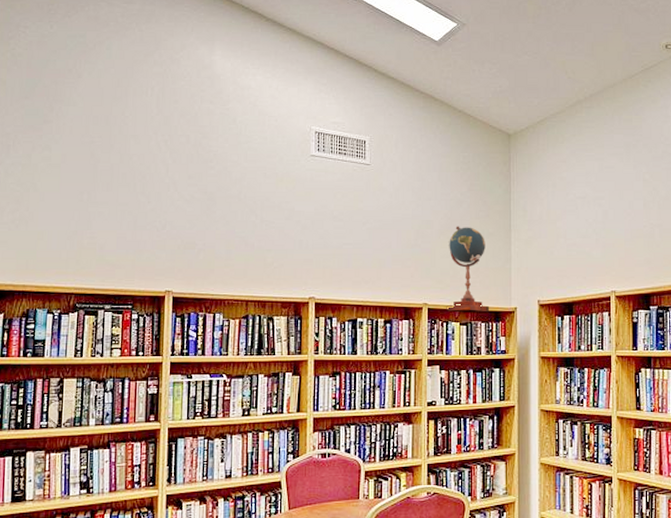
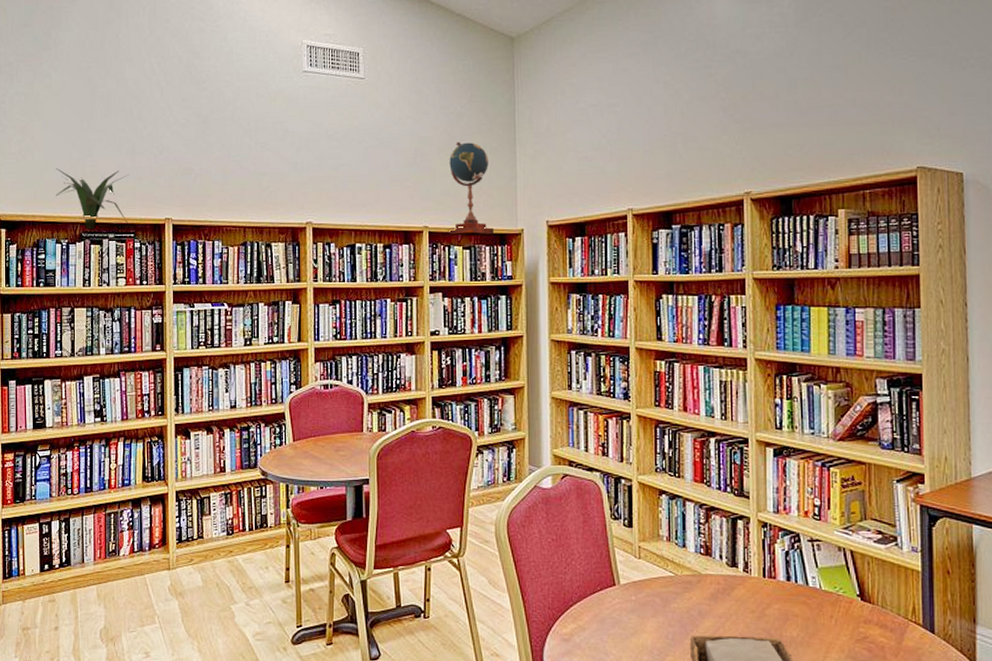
plant: none [51,239,130,301] -> present [56,168,131,230]

